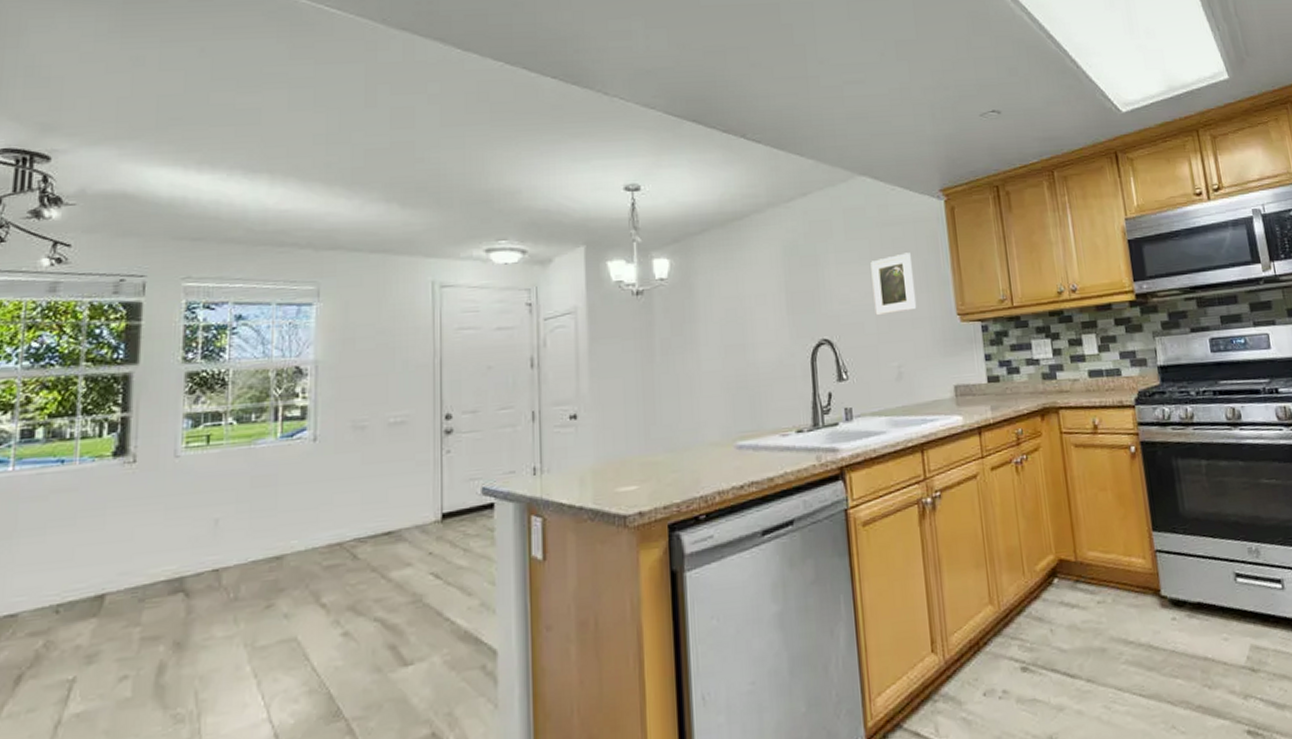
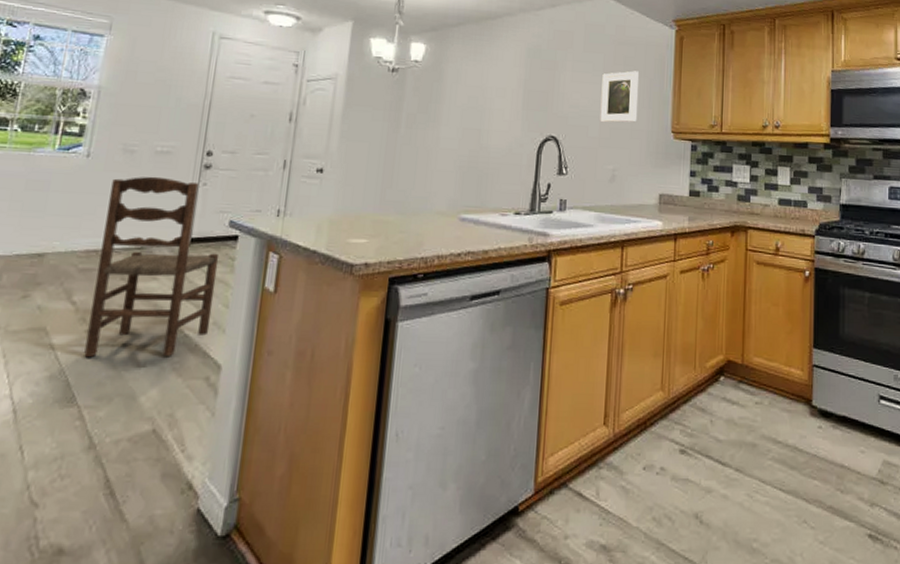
dining chair: none [343,451,478,664] -> present [84,176,220,358]

